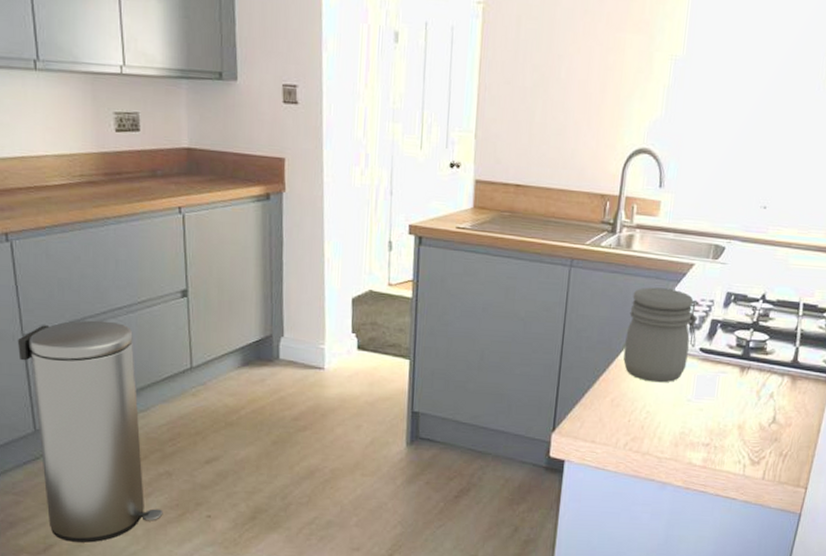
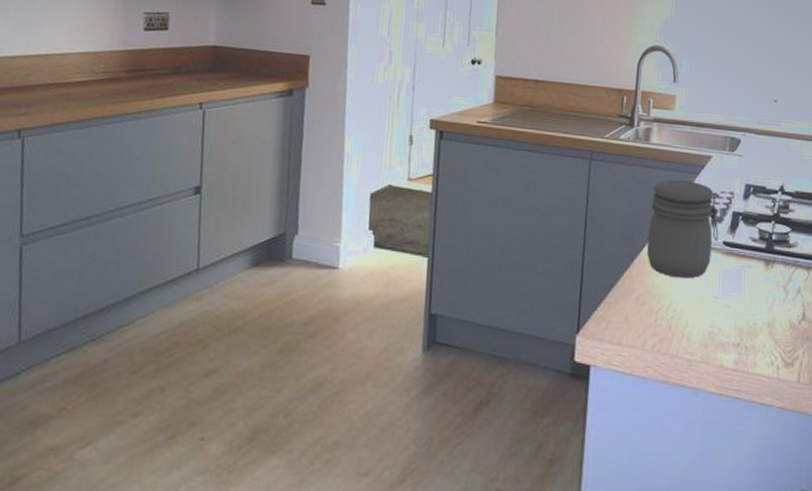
pedal bin: present [17,320,163,543] -> none [13,219,152,474]

